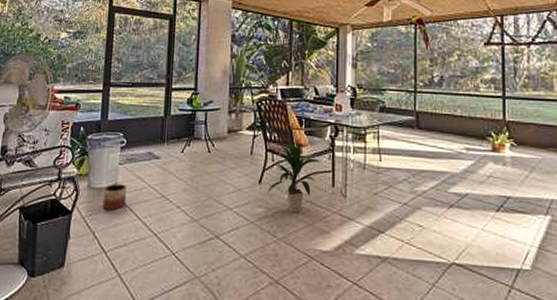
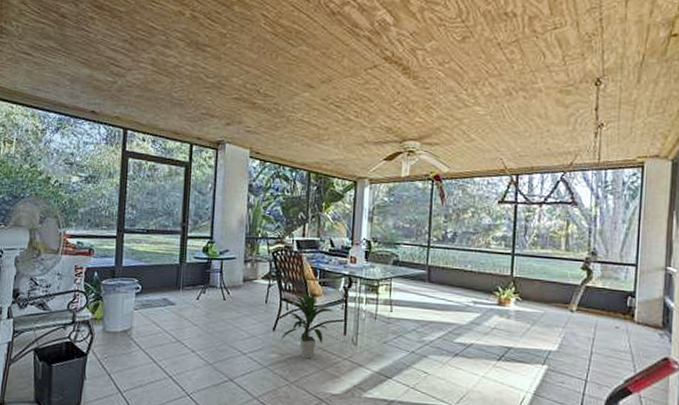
planter: present [102,184,127,211] -> none [118,328,143,354]

